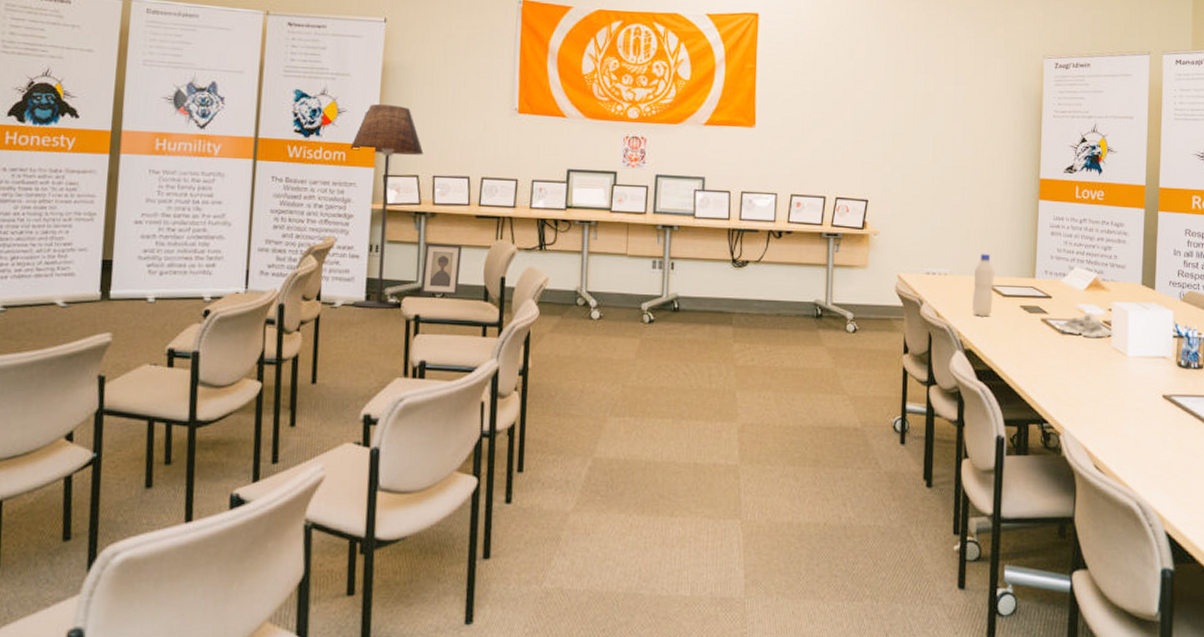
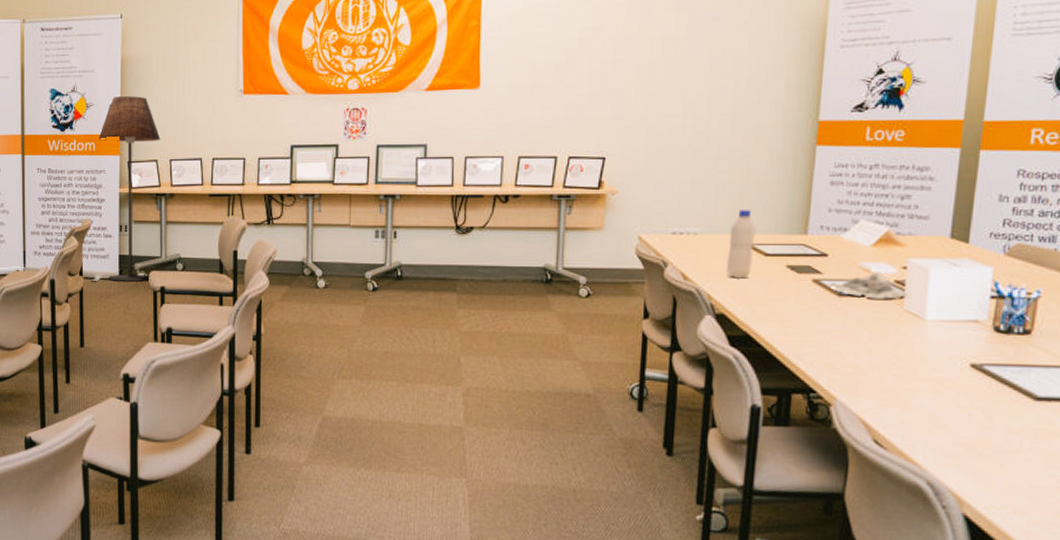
picture frame: present [420,243,463,296] -> none [164,222,199,269]

